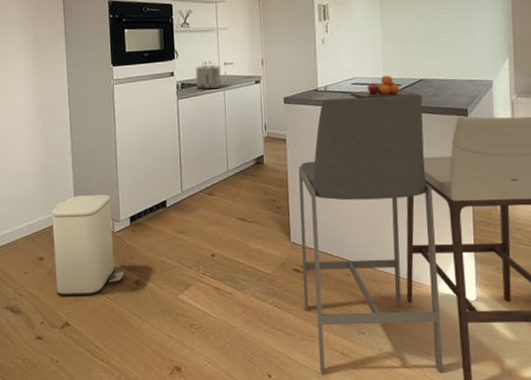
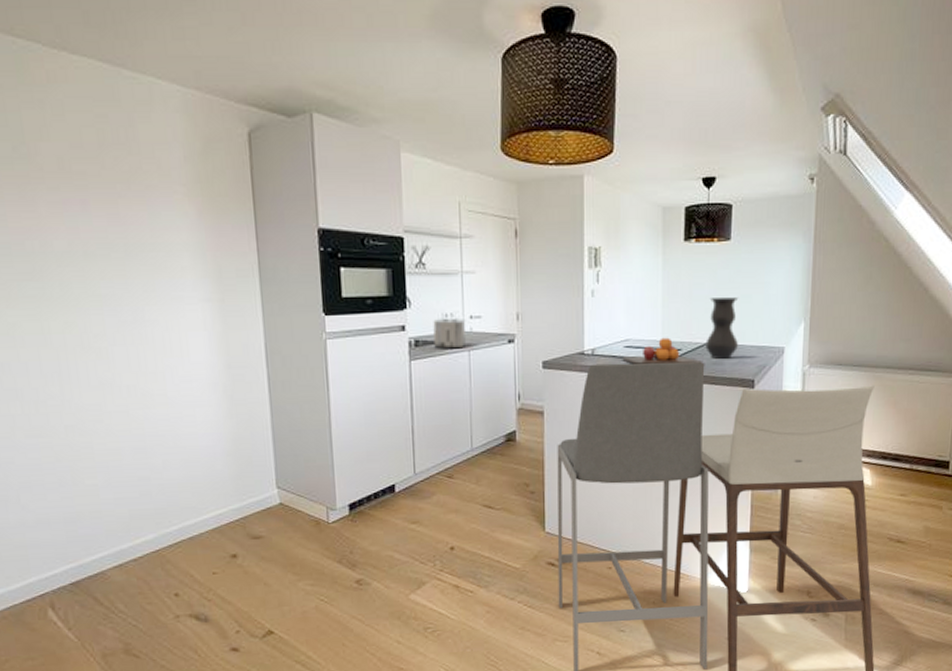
pedal bin: present [52,194,125,297] -> none [246,477,343,601]
vase: none [421,40,450,92] -> present [705,297,739,359]

